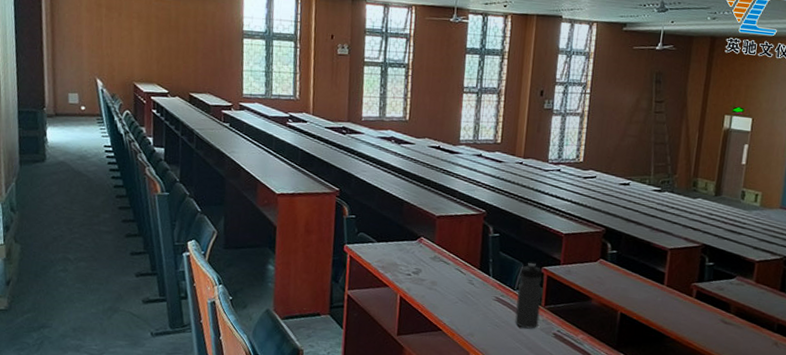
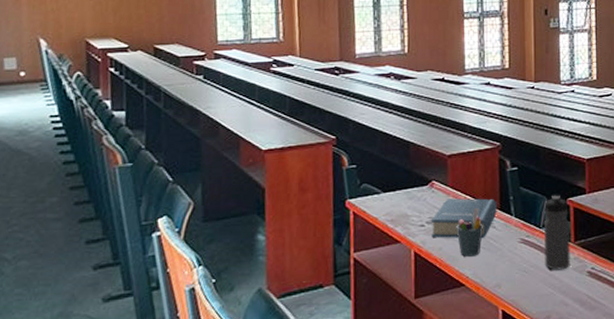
hardback book: none [416,254,478,293] -> present [431,198,497,239]
pen holder: none [438,265,463,307] -> present [456,207,483,257]

